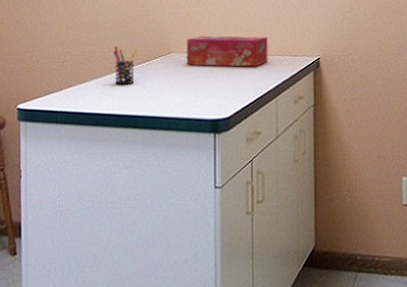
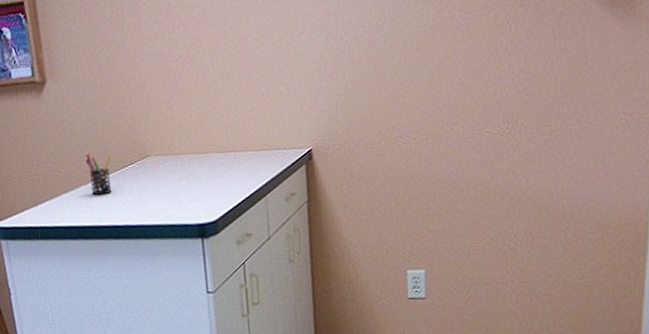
tissue box: present [186,35,268,67] -> none [163,130,254,169]

